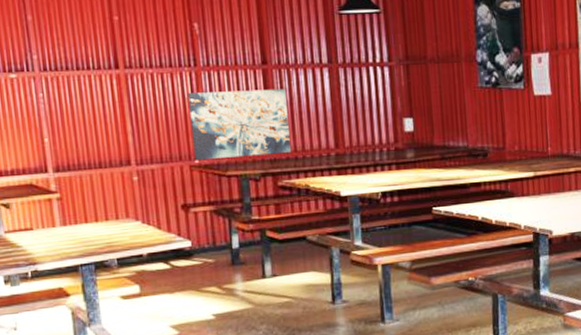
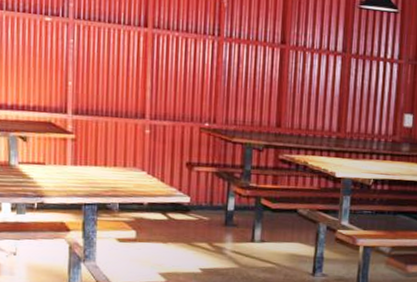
wall art: present [188,88,291,161] -> none [205,60,299,129]

